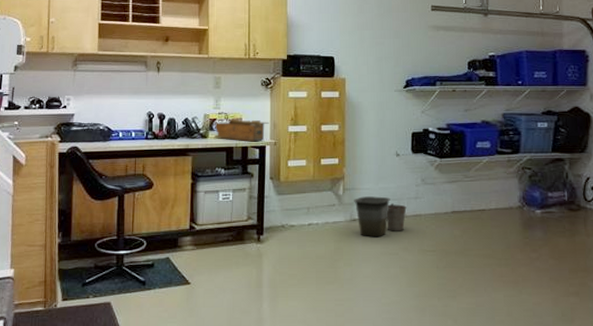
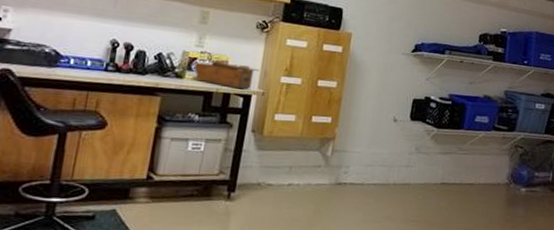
waste bin: present [354,196,390,238] -> none [342,160,381,204]
bucket: present [386,203,407,231] -> none [373,169,396,199]

